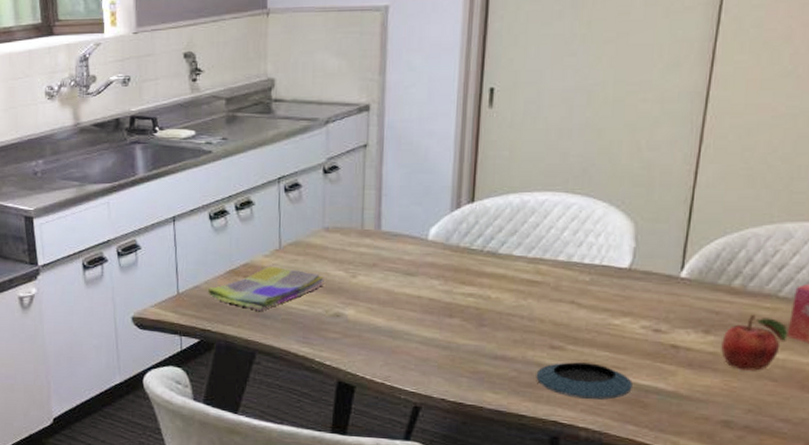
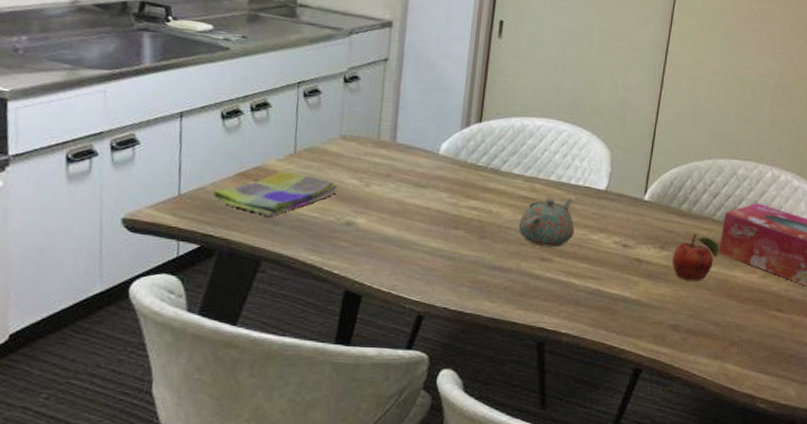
teapot: none [523,279,591,335] -> present [518,197,575,248]
saucer: present [536,362,633,400] -> none [527,273,605,307]

